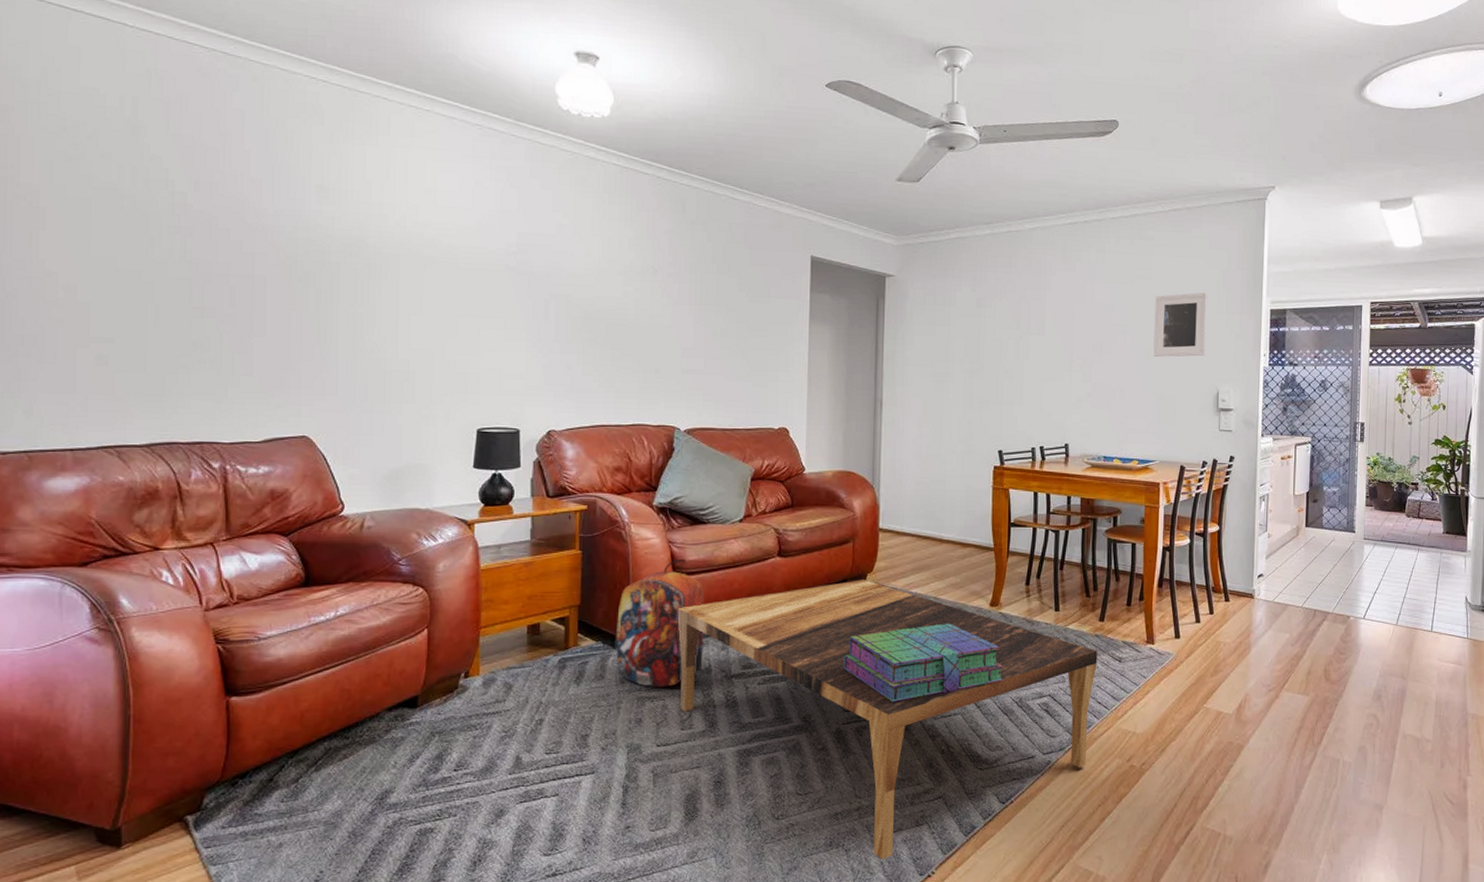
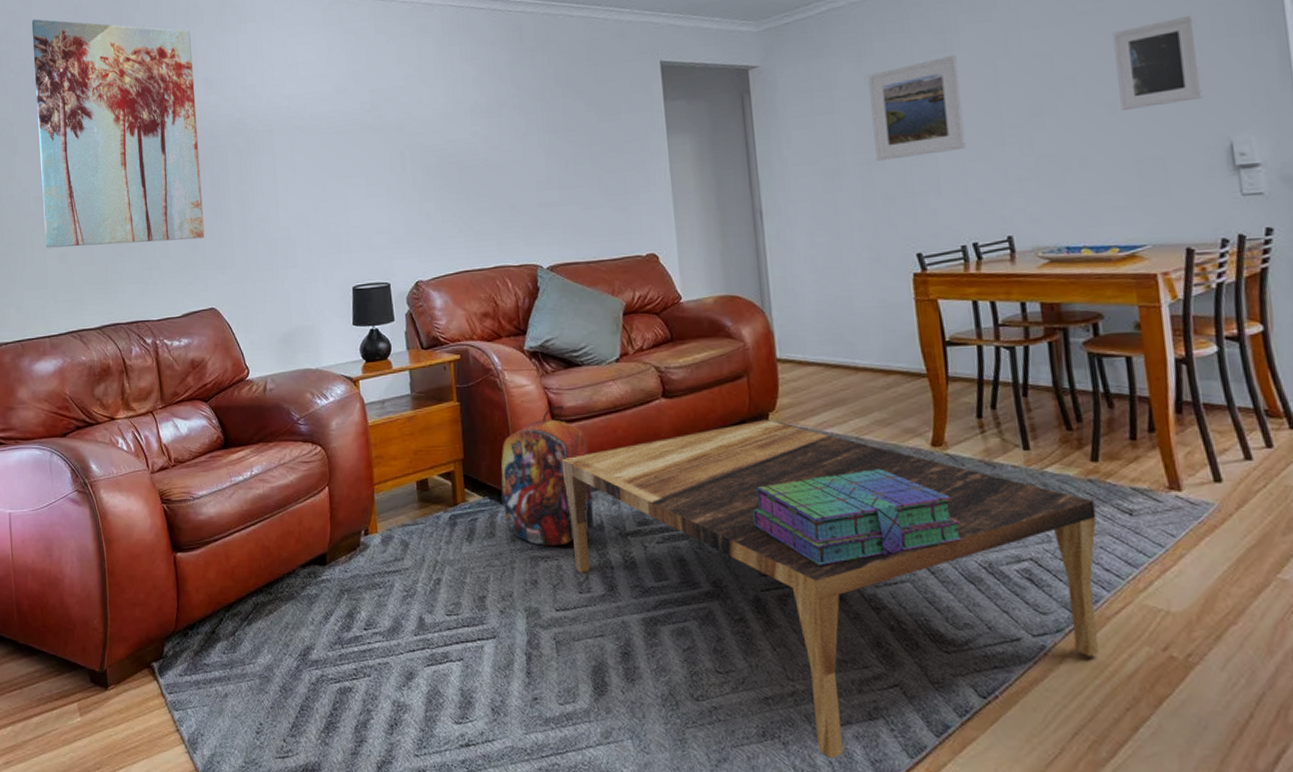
wall art: none [77,72,306,360] -> present [31,19,205,248]
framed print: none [978,293,1048,372] -> present [868,54,966,161]

